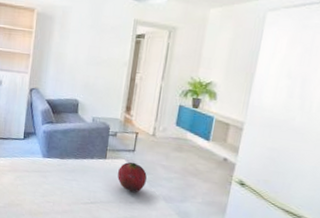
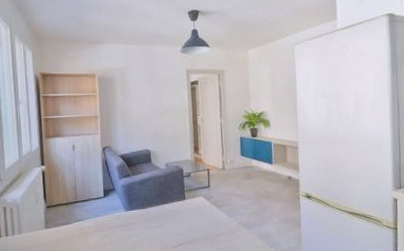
fruit: present [117,161,147,192] -> none [197,197,225,226]

